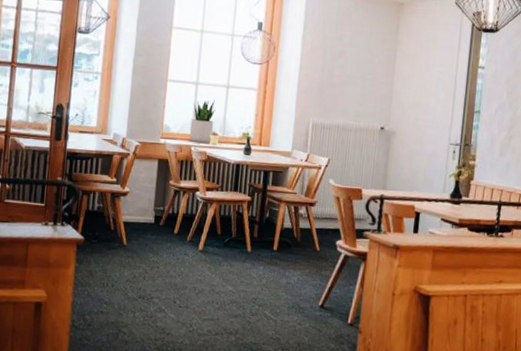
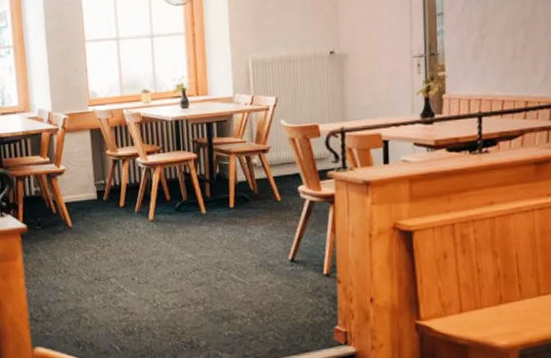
planter: present [189,100,215,143] -> none [118,54,144,104]

